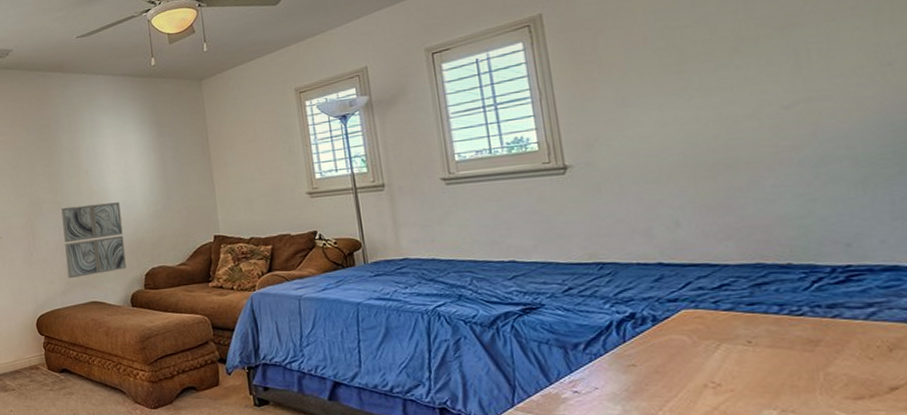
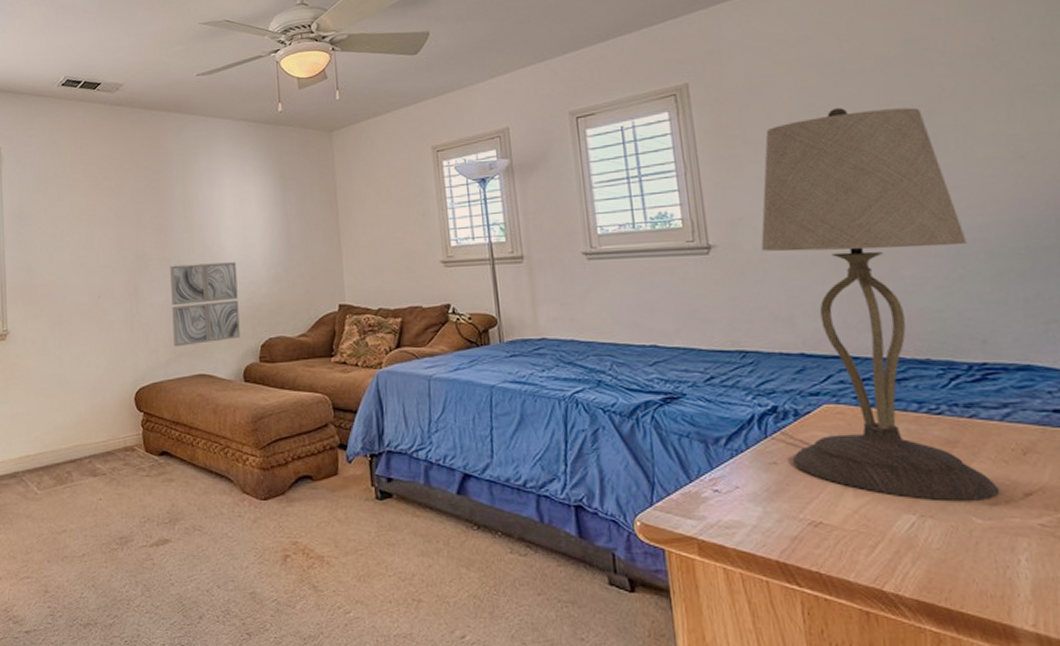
table lamp: none [617,22,865,397] -> present [761,107,1000,502]

